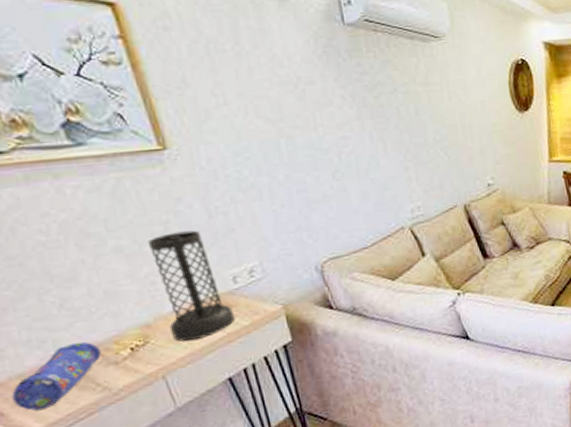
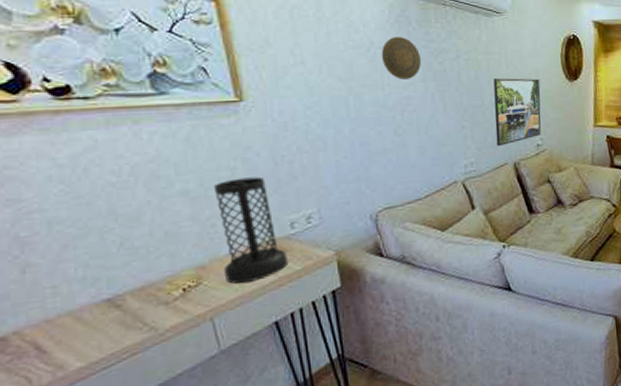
pencil case: present [11,341,101,411] -> none [58,280,153,349]
decorative plate: none [310,69,355,119] -> present [381,36,421,80]
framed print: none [435,111,492,189] -> present [493,77,541,147]

